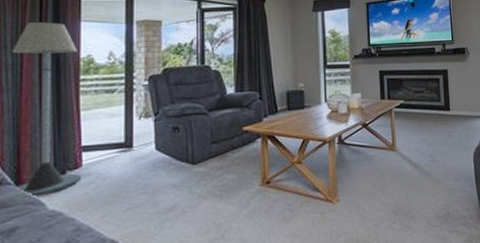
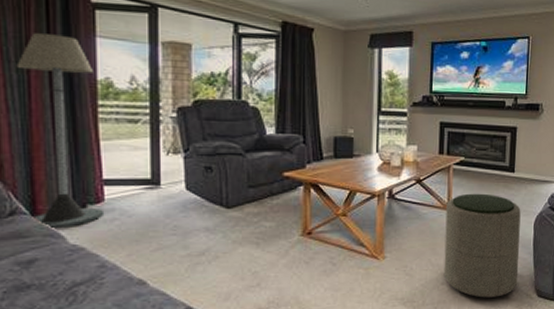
ottoman: none [391,132,465,234] -> present [443,193,521,298]

